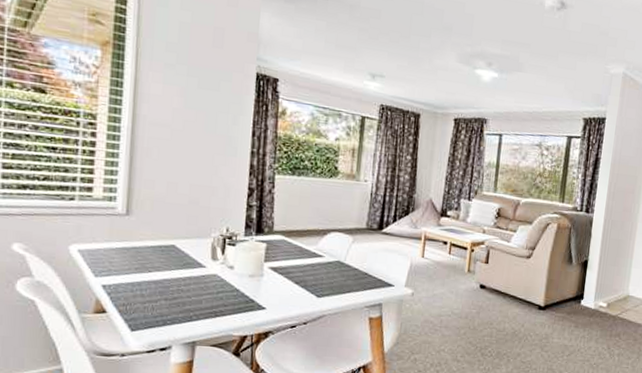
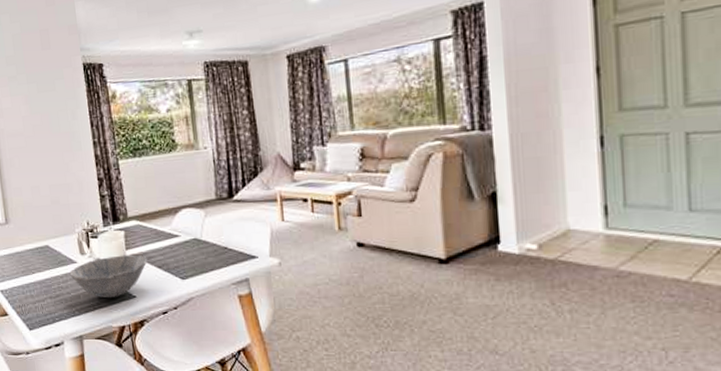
bowl: none [195,266,286,307] -> present [69,254,148,299]

